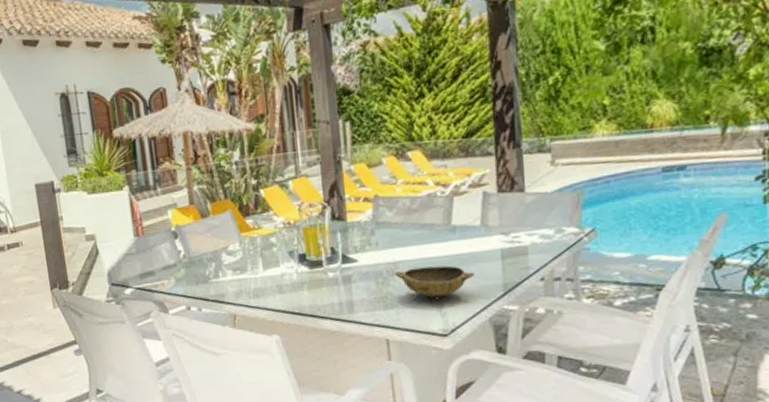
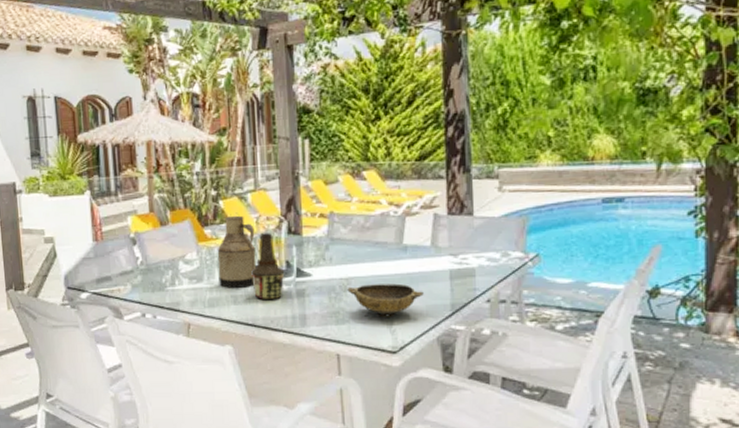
milk can: none [260,200,301,278] -> present [217,212,257,288]
bottle: none [296,220,330,289] -> present [251,233,285,300]

